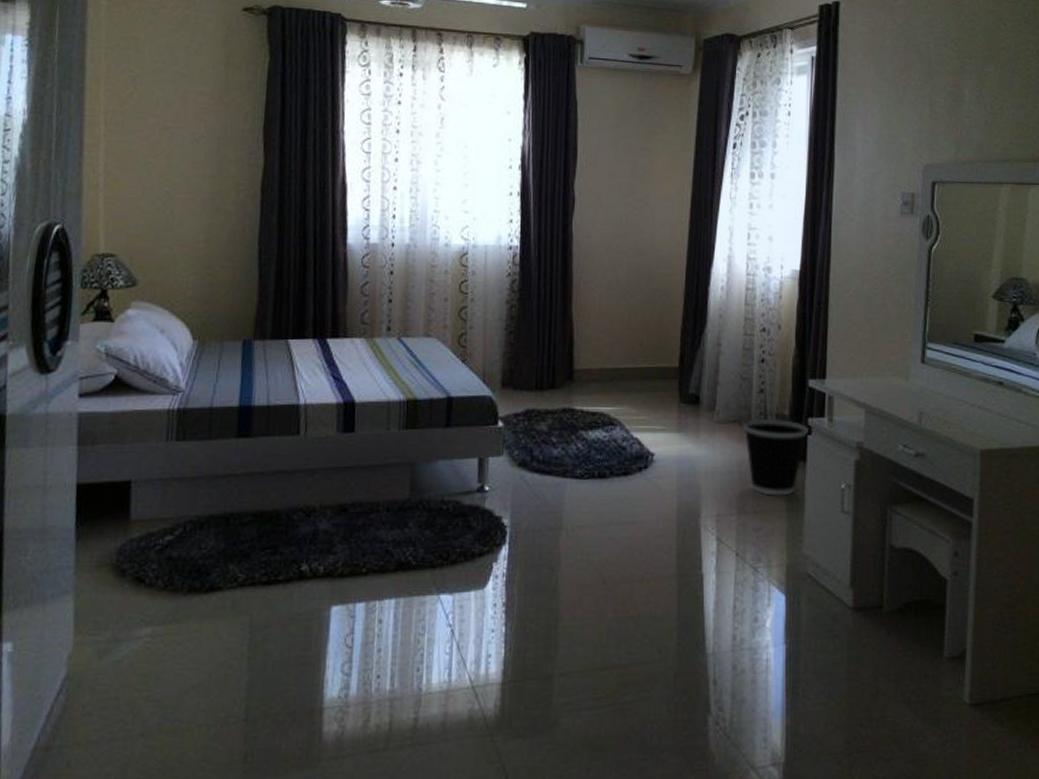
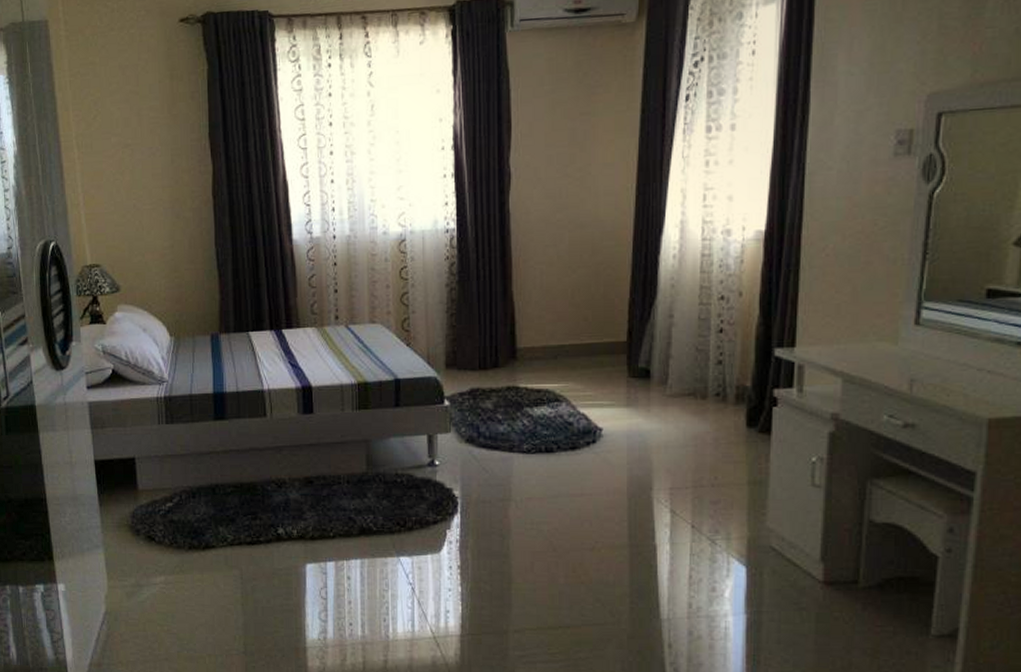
wastebasket: present [744,418,808,496] -> none [699,390,774,469]

